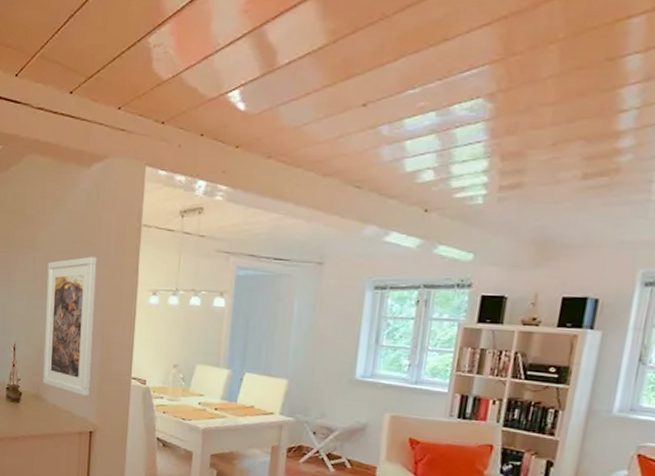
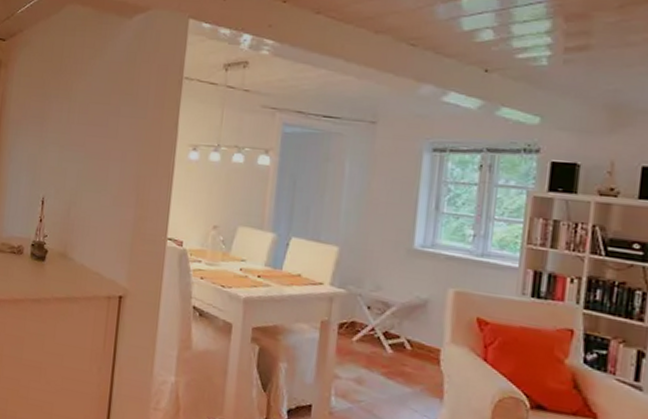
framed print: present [42,256,97,397] -> none [70,108,135,258]

